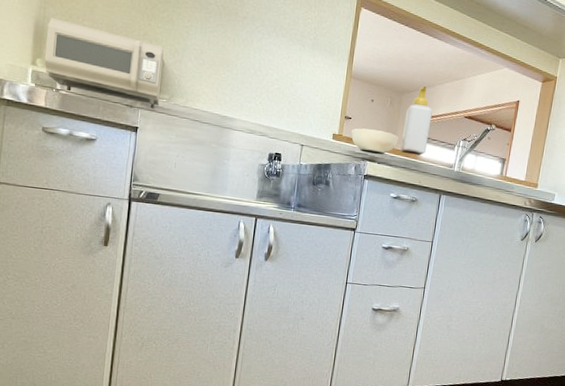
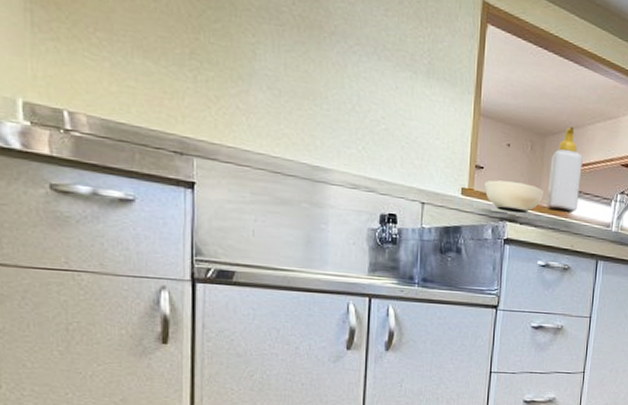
microwave: present [44,17,164,109] -> none [39,24,223,157]

